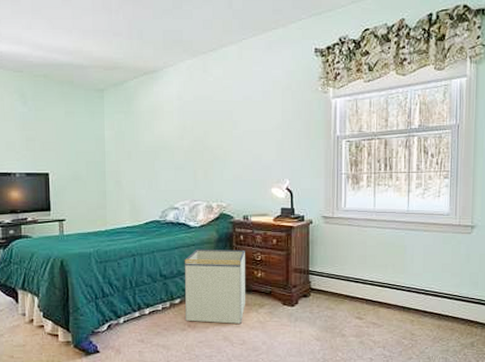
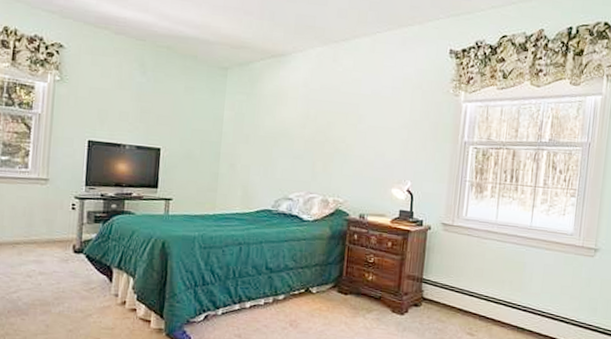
storage bin: present [184,249,245,324] -> none [288,244,358,328]

